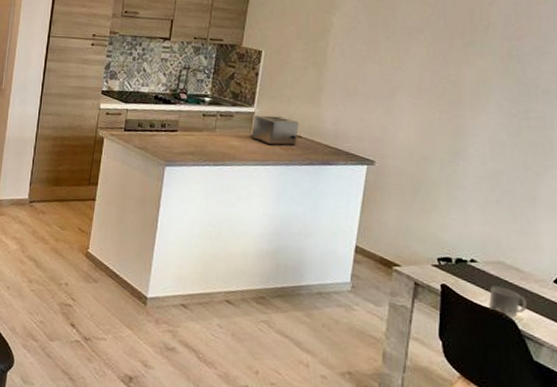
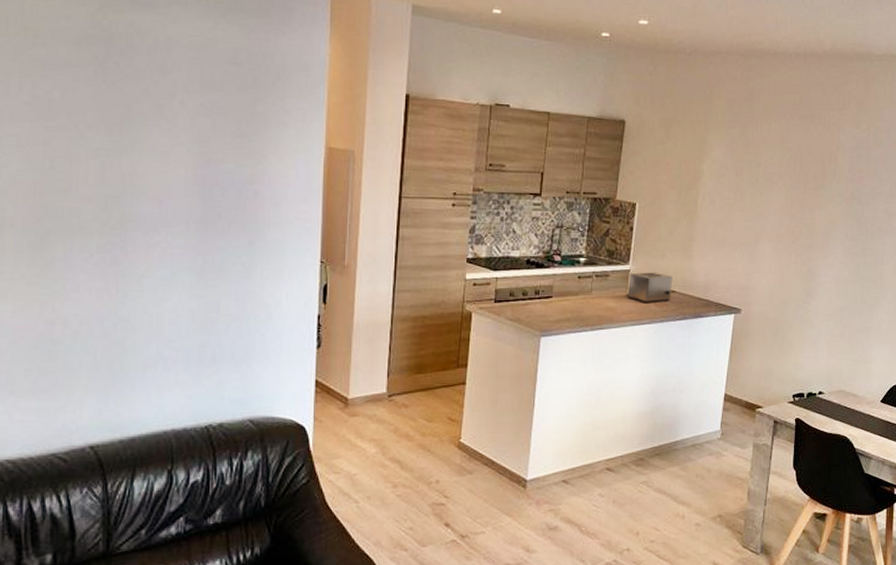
mug: present [489,285,528,320] -> none [833,413,861,440]

